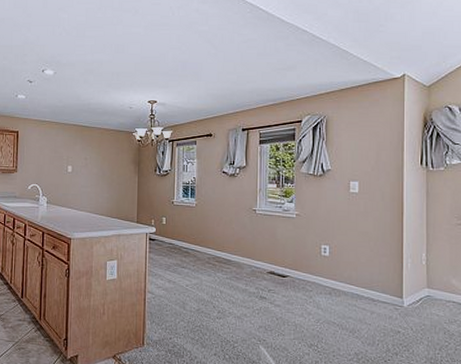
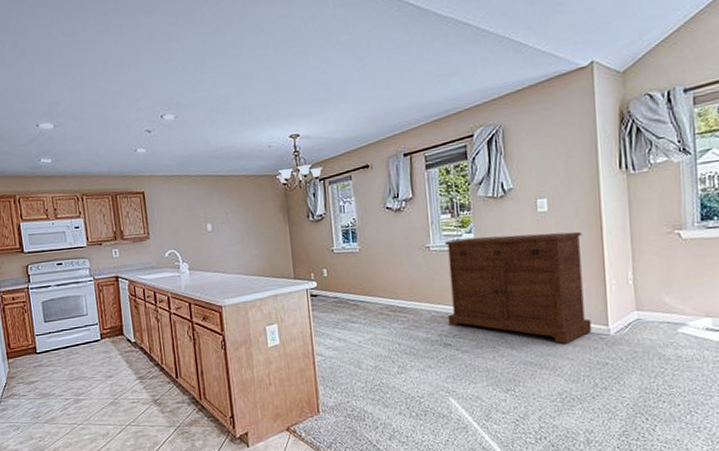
sideboard: none [265,206,388,309] -> present [444,231,592,344]

